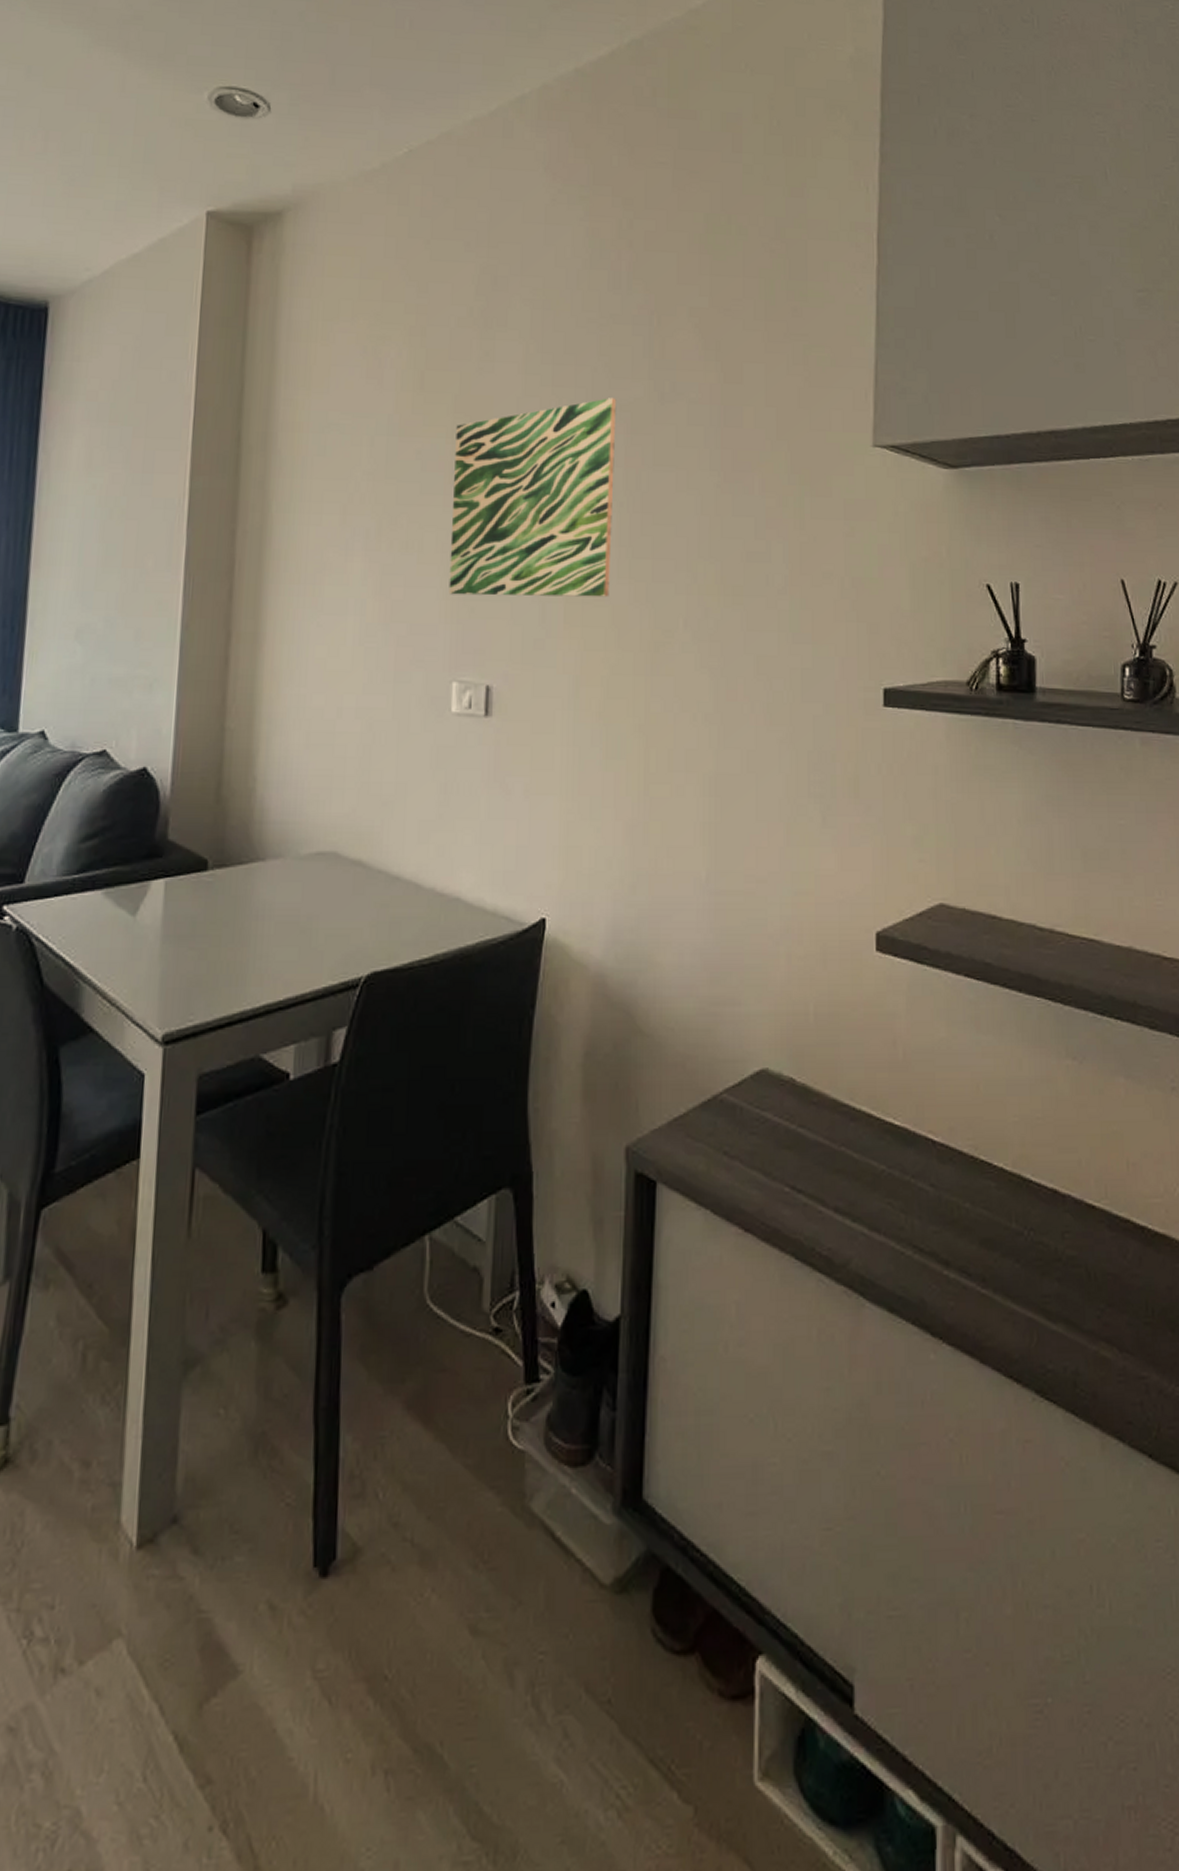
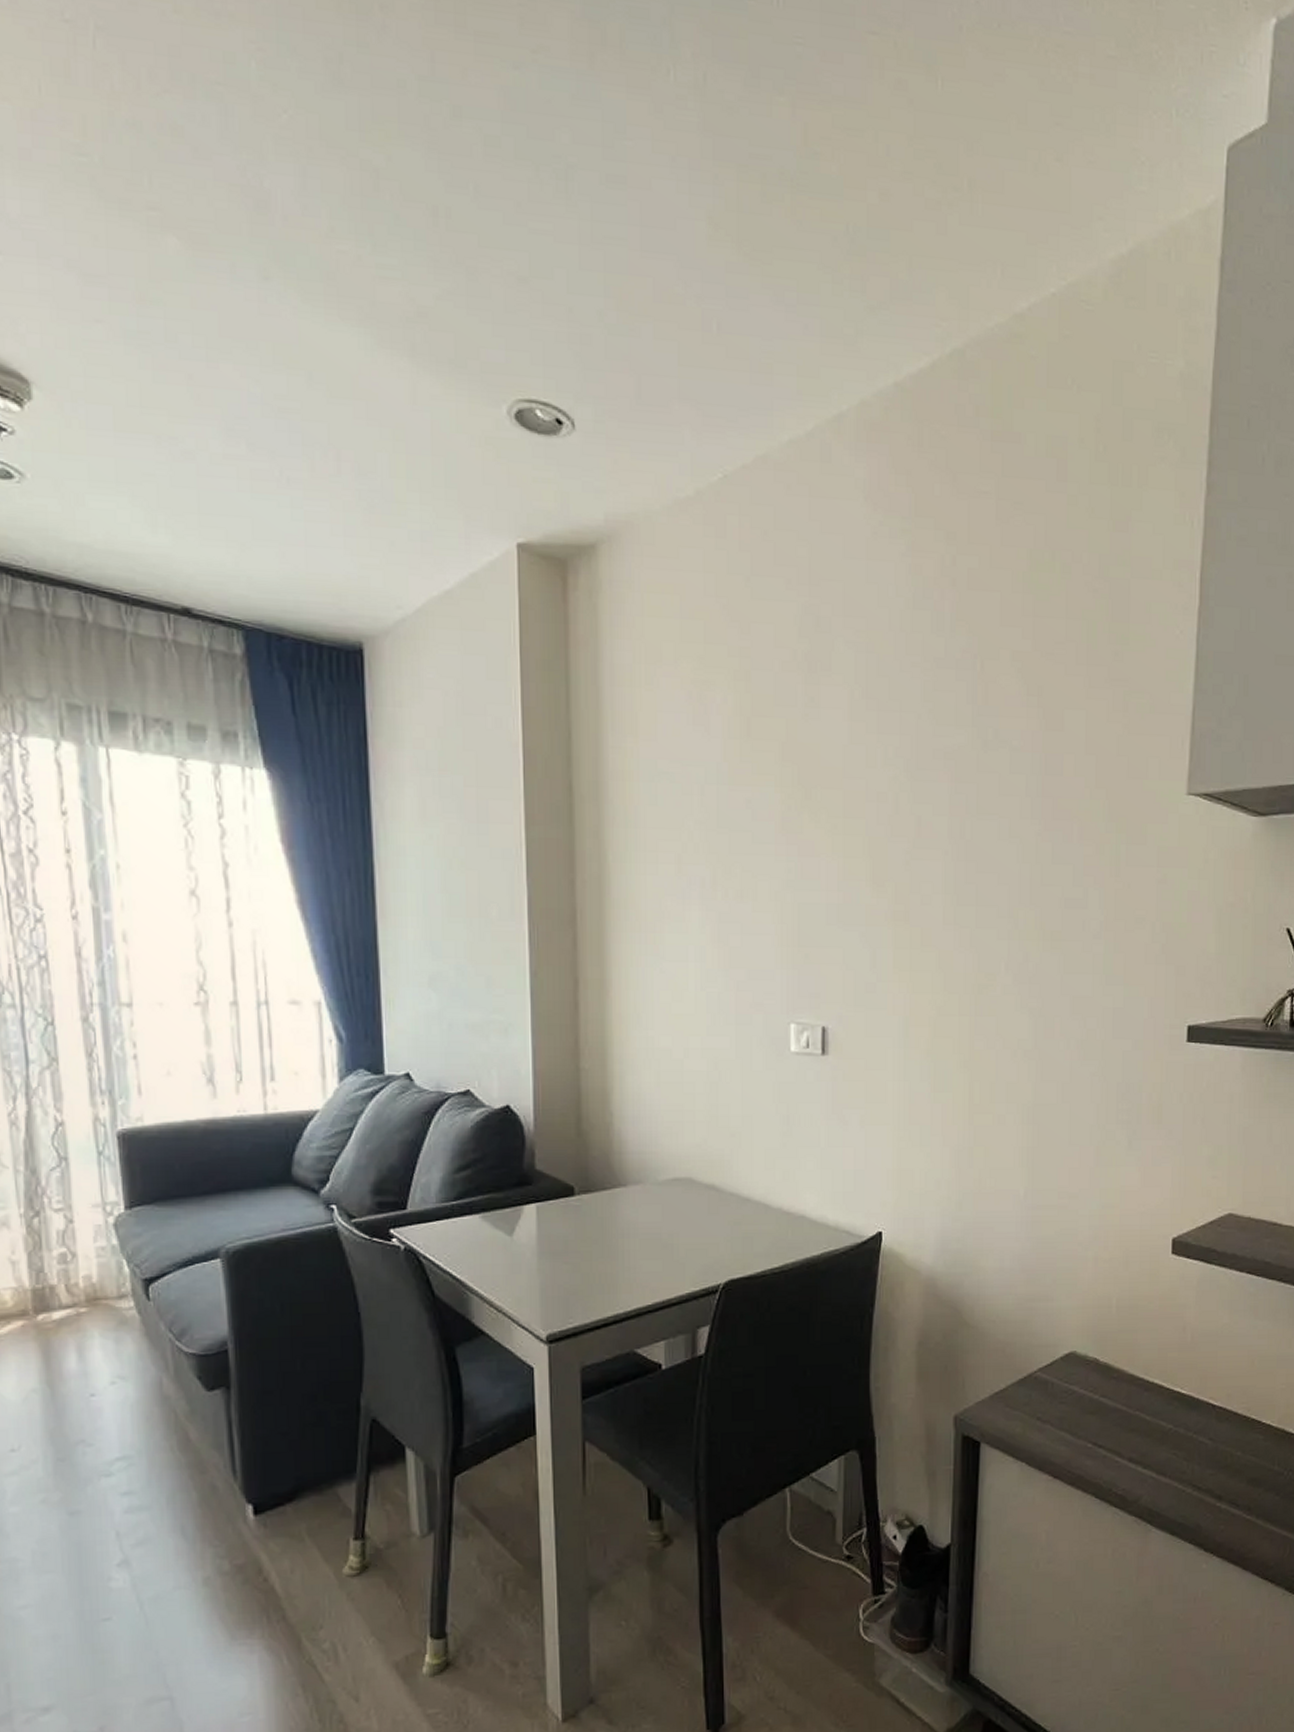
wall art: present [448,398,617,597] -> none [783,745,941,943]

